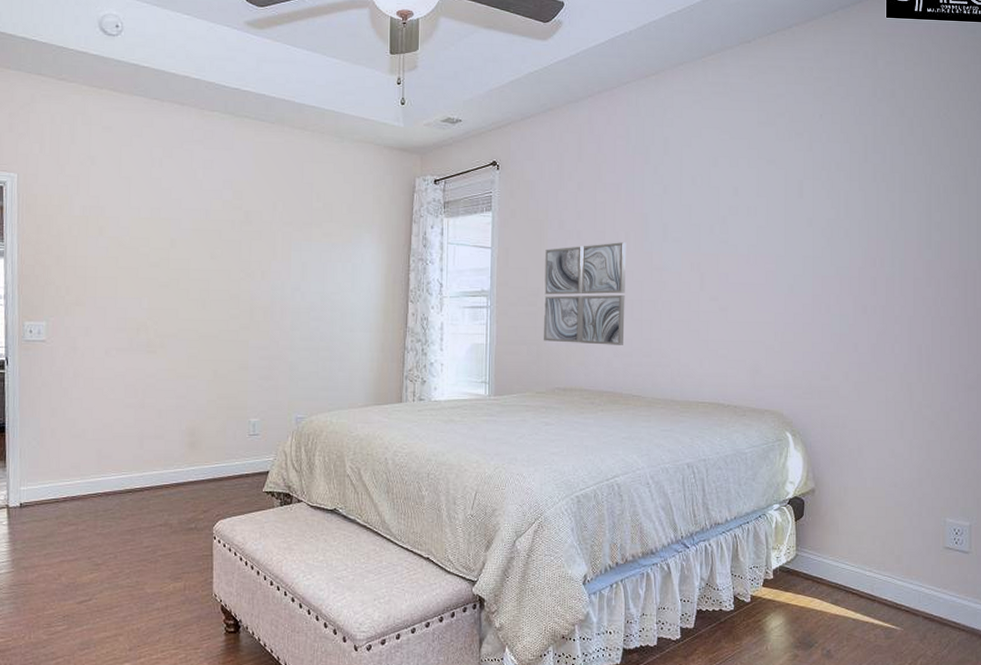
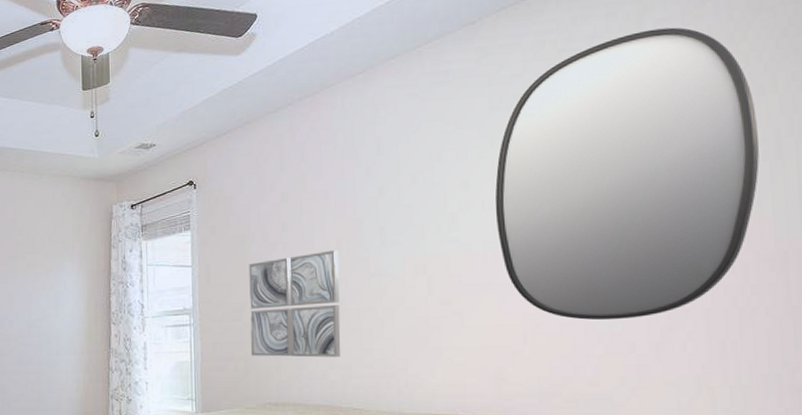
home mirror: none [758,70,952,322] -> present [495,27,759,321]

